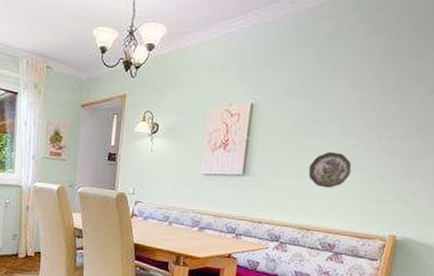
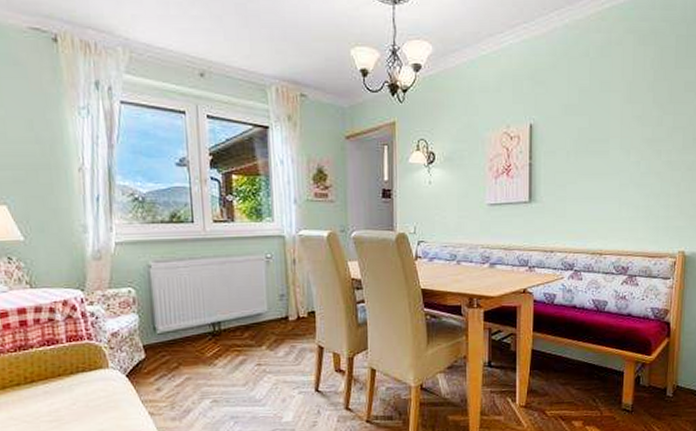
decorative plate: present [308,151,352,188] -> none [594,170,636,209]

